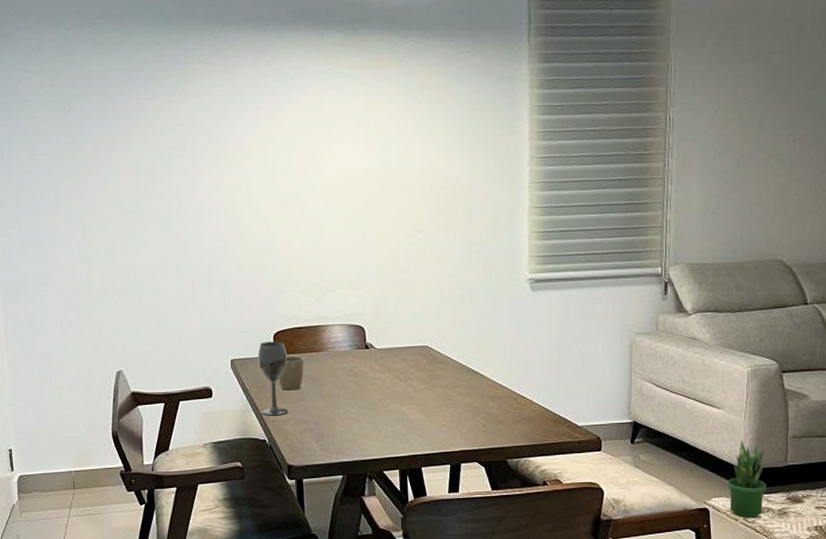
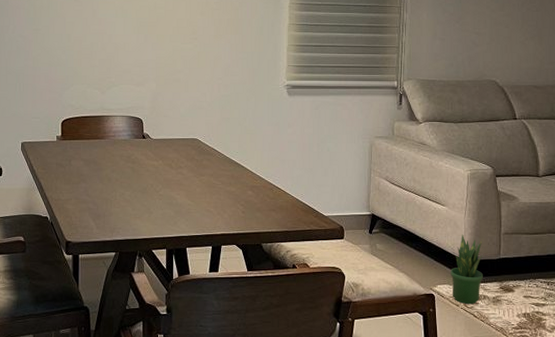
wine glass: present [257,341,288,416] -> none [45,128,73,195]
cup: present [278,356,304,391] -> none [63,141,87,173]

